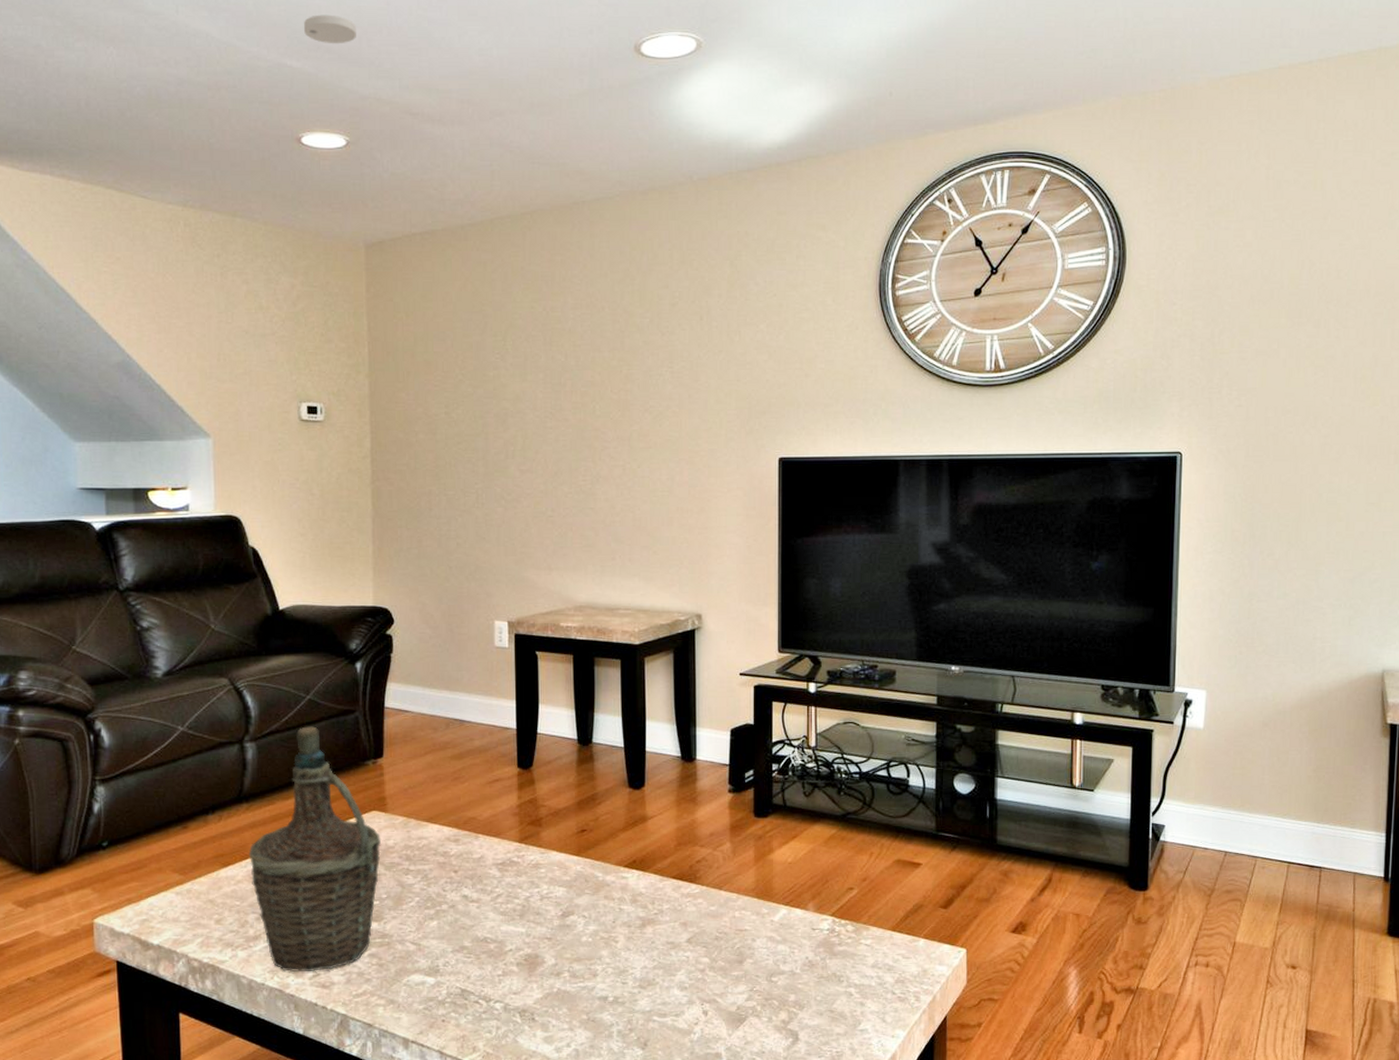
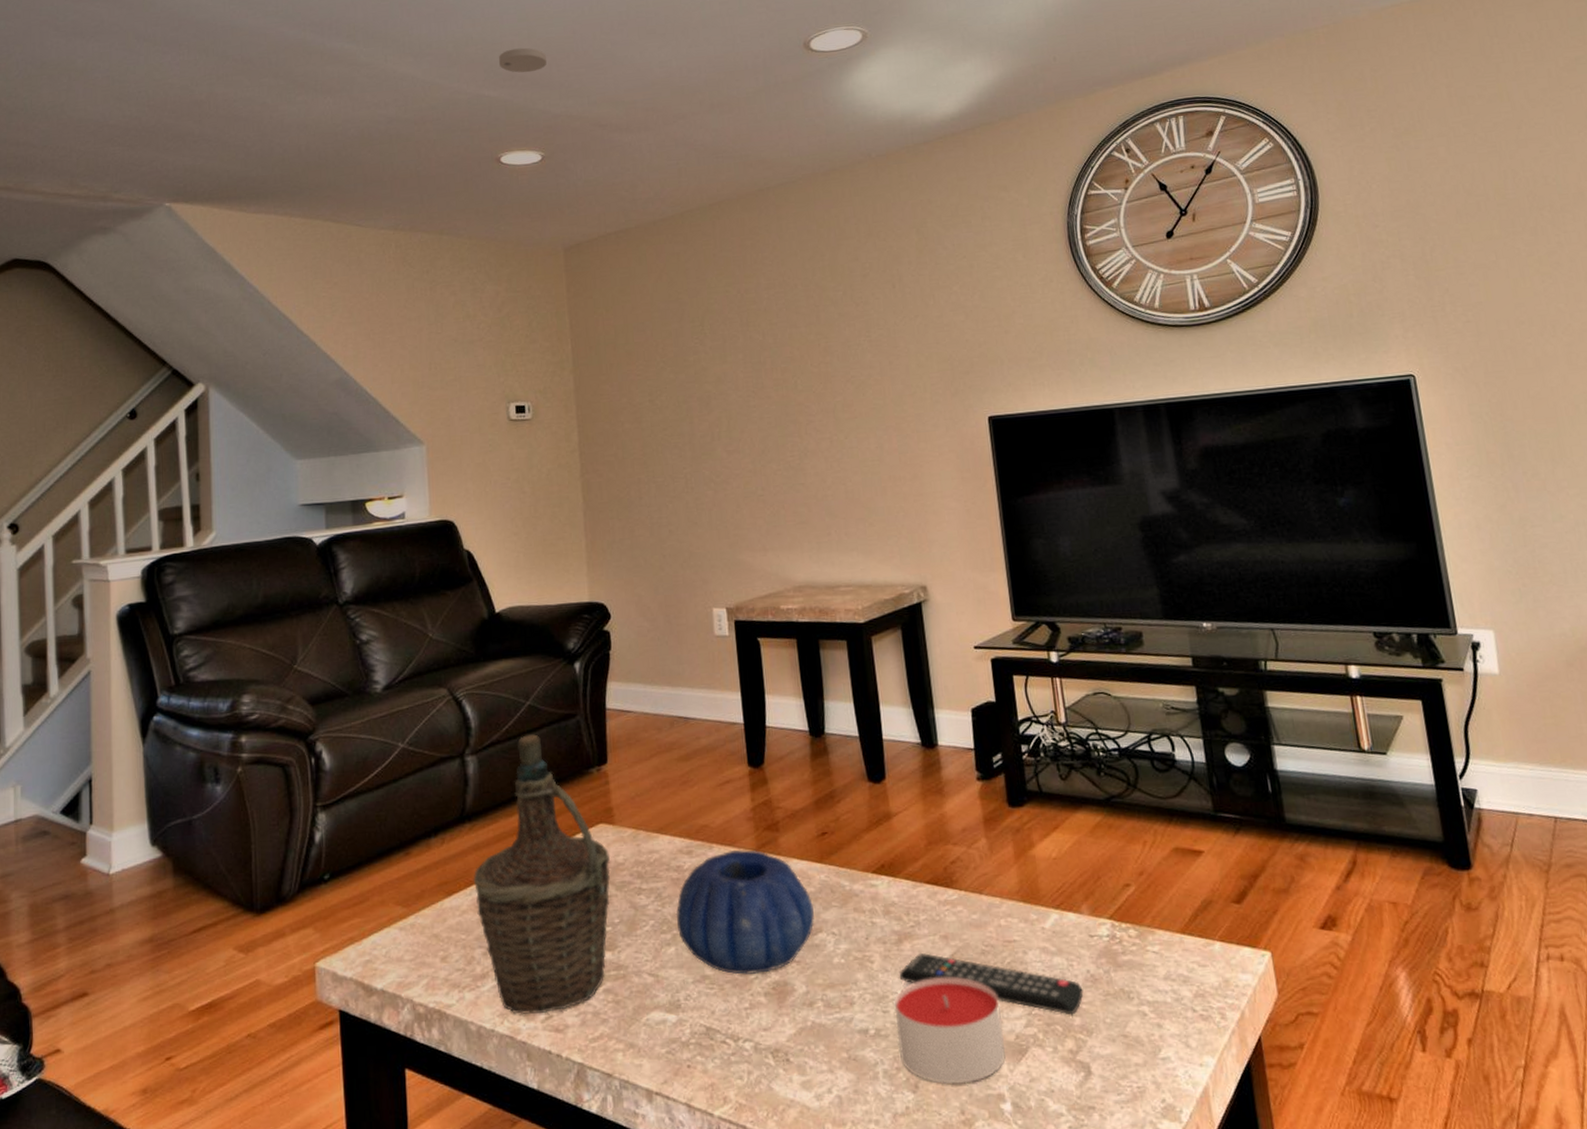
decorative bowl: none [440,840,569,947] -> present [676,849,815,975]
candle: none [633,957,727,1044] -> present [895,976,1006,1085]
remote control: none [639,936,800,993] -> present [899,952,1084,1015]

